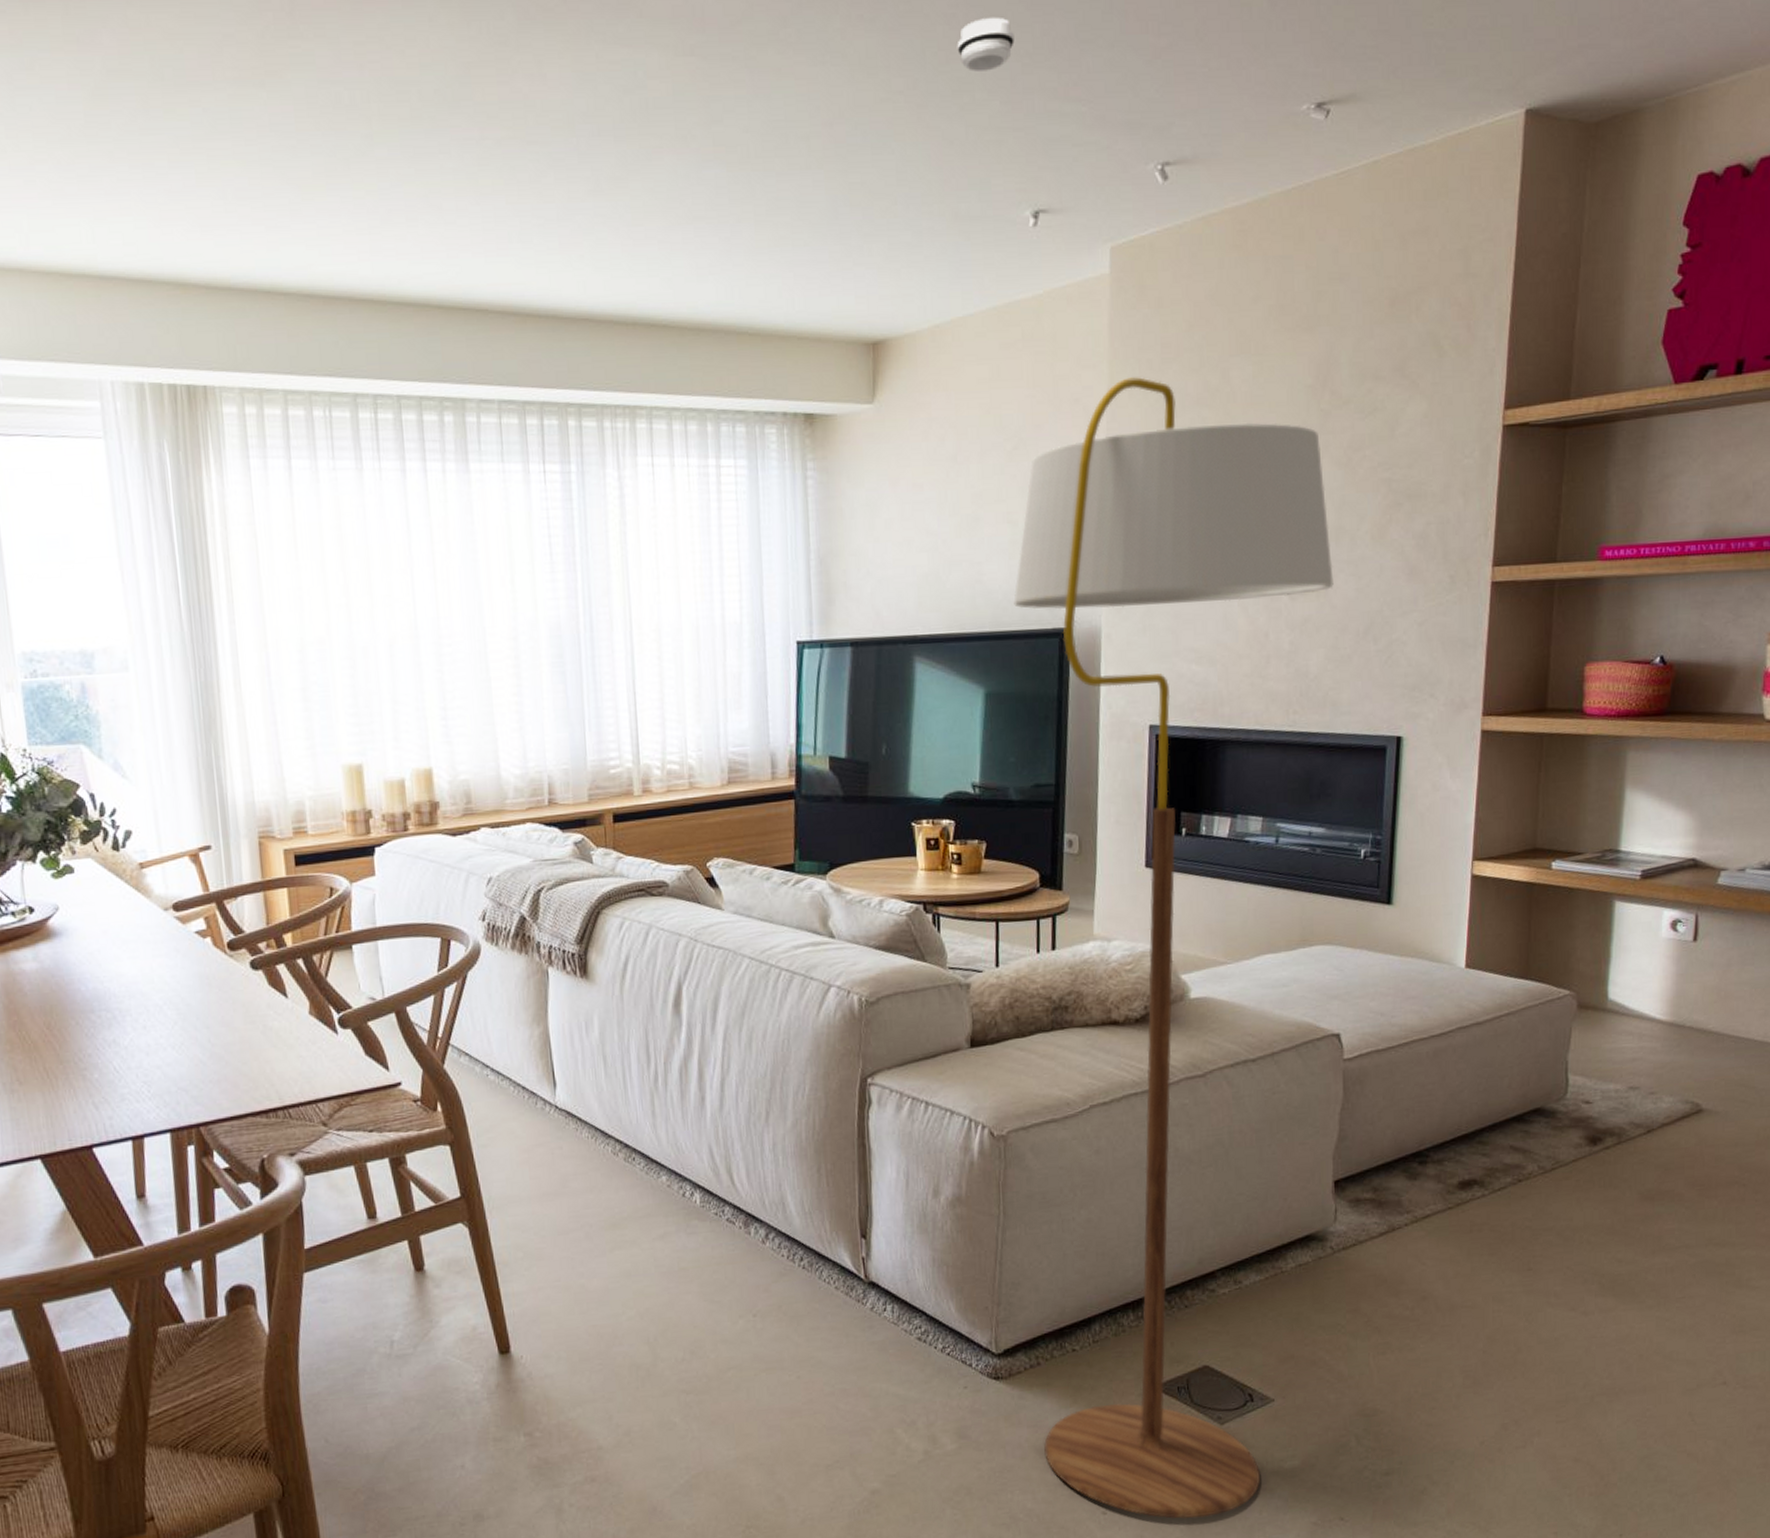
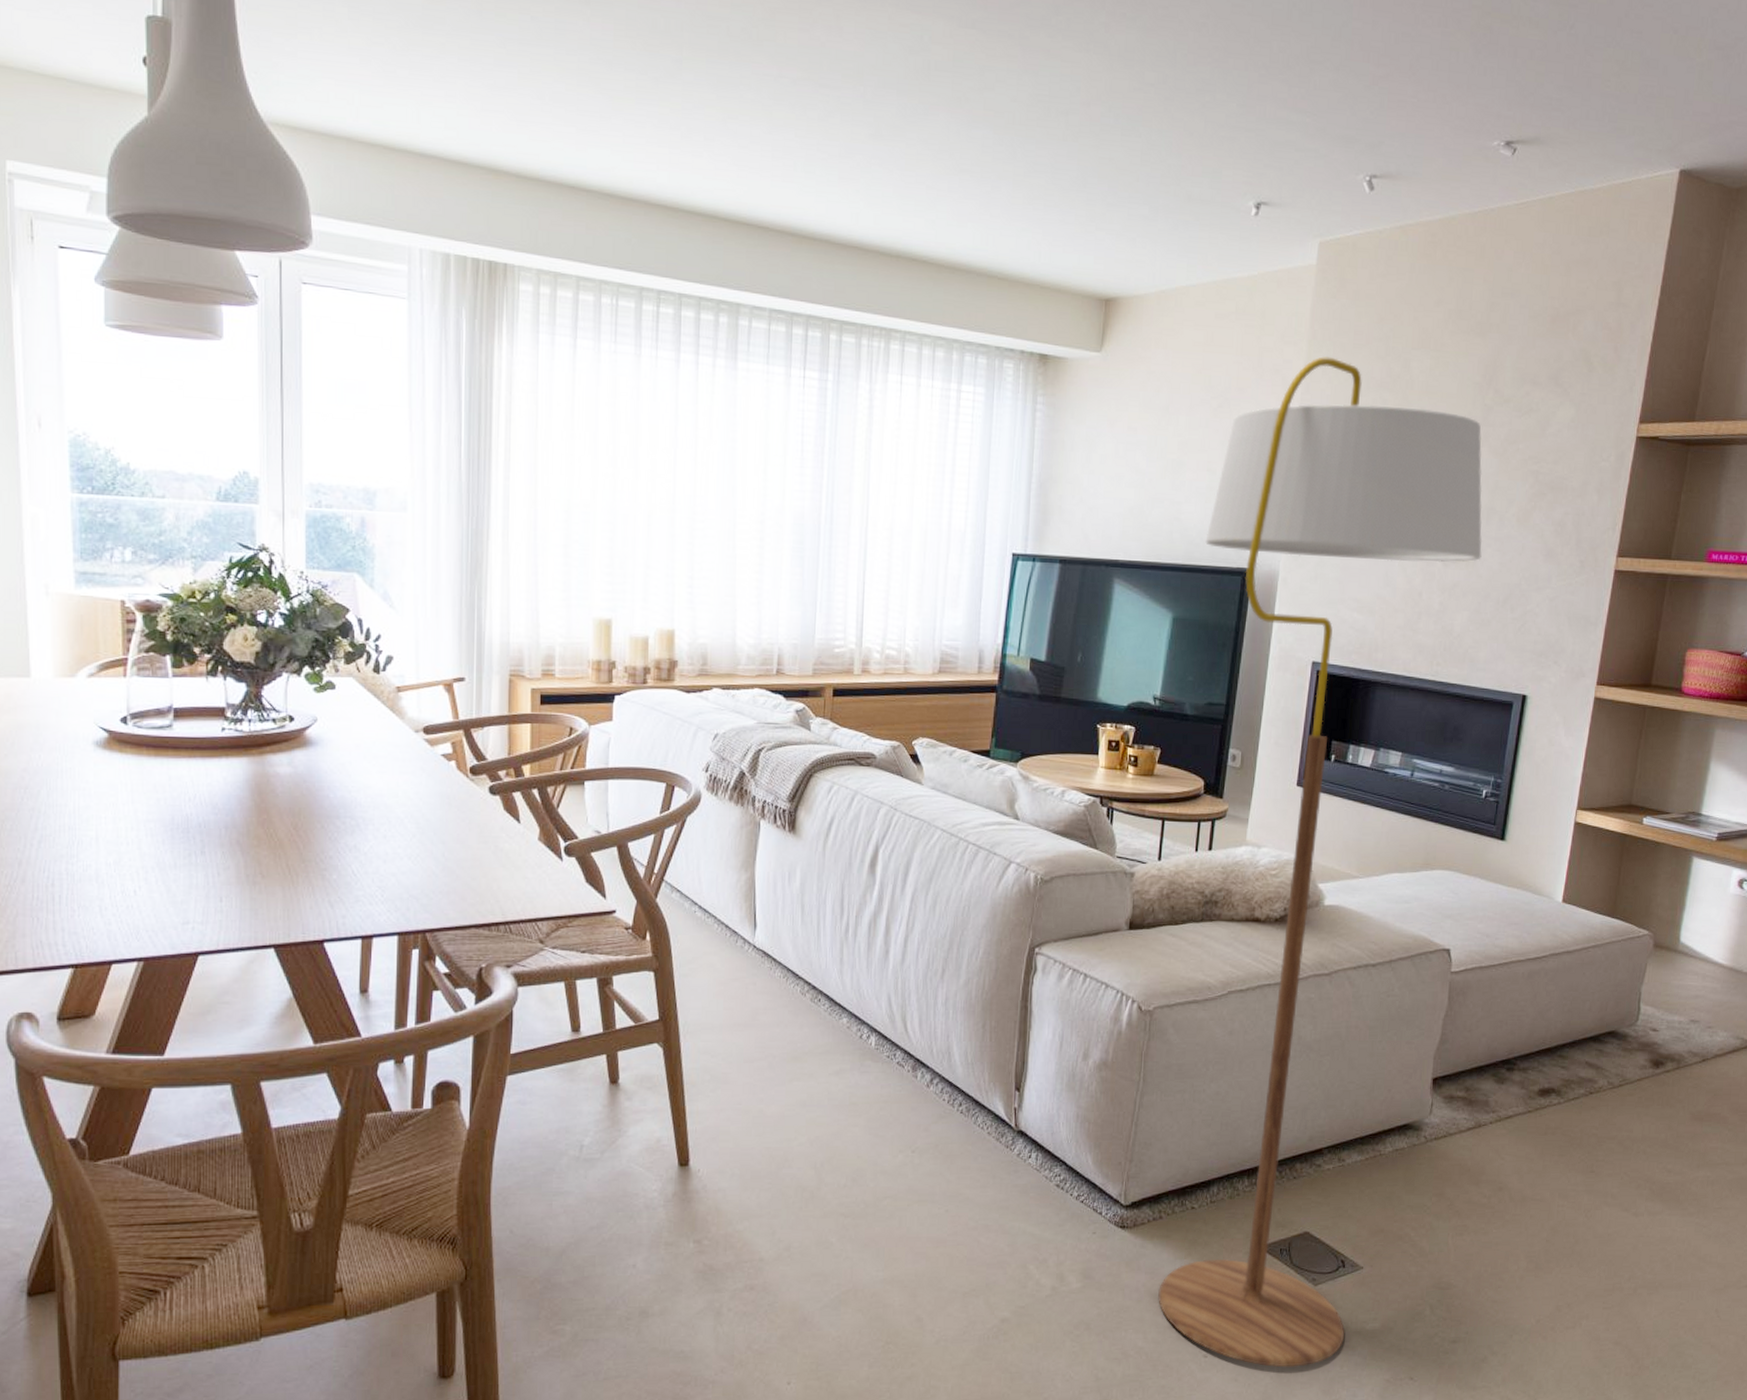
smoke detector: present [957,17,1014,72] -> none [1204,30,1255,77]

